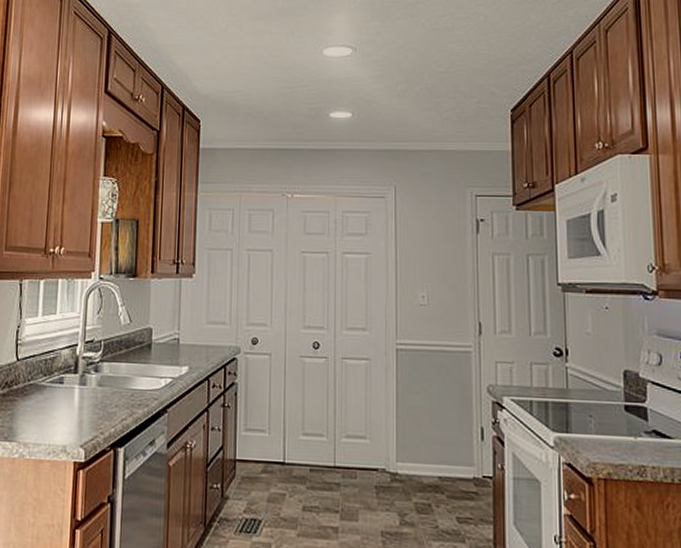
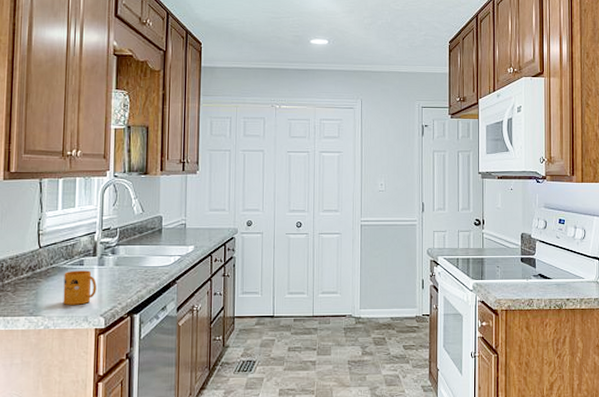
mug: none [40,389,77,432] -> present [63,270,97,305]

